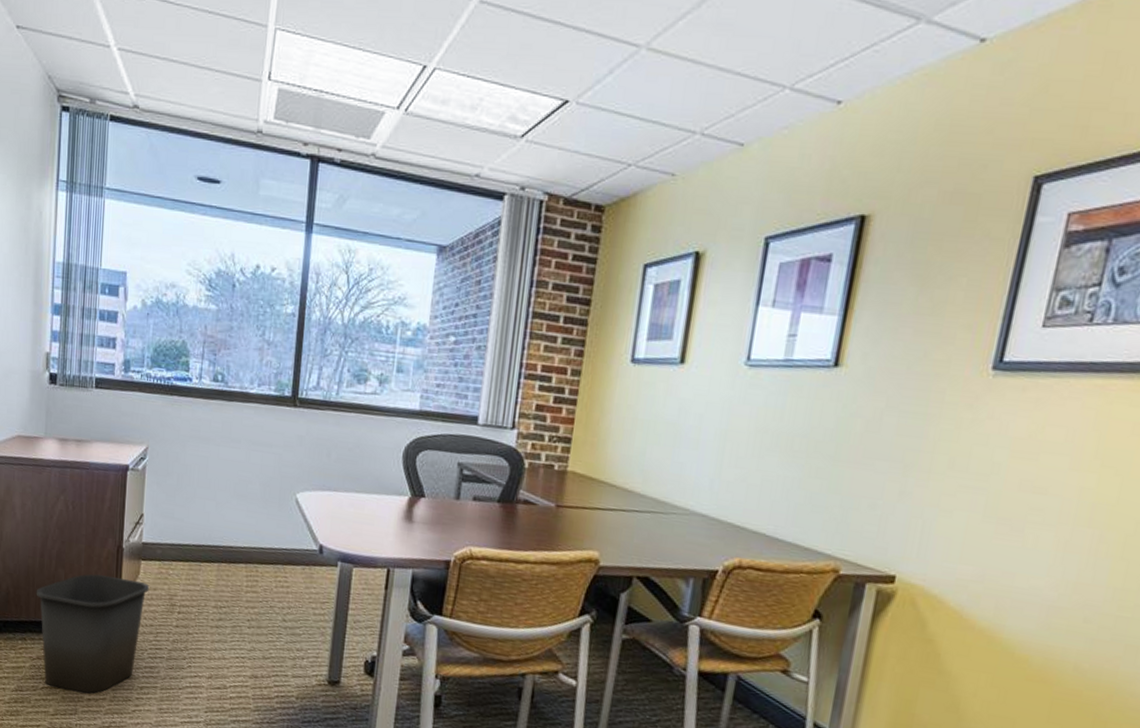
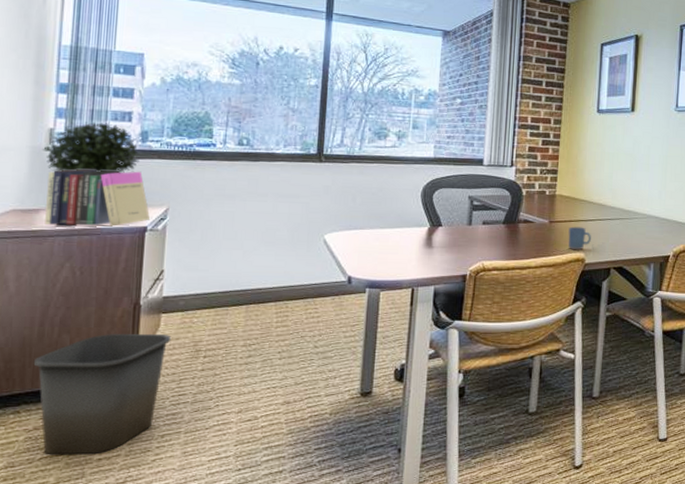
potted plant: none [41,347,123,406] -> present [43,122,140,174]
books: none [43,397,132,462] -> present [45,169,151,227]
mug: none [579,515,610,547] -> present [568,226,591,250]

